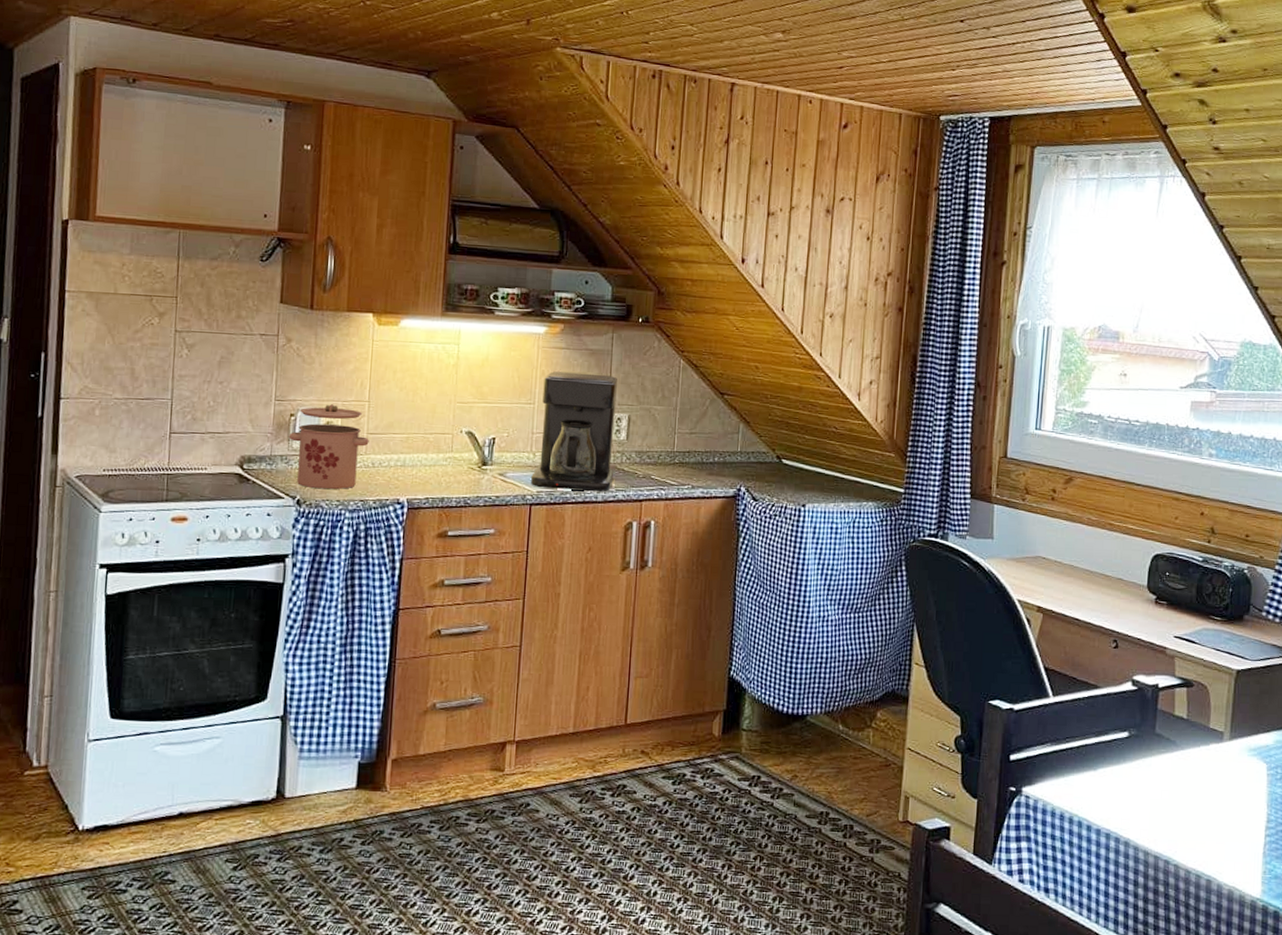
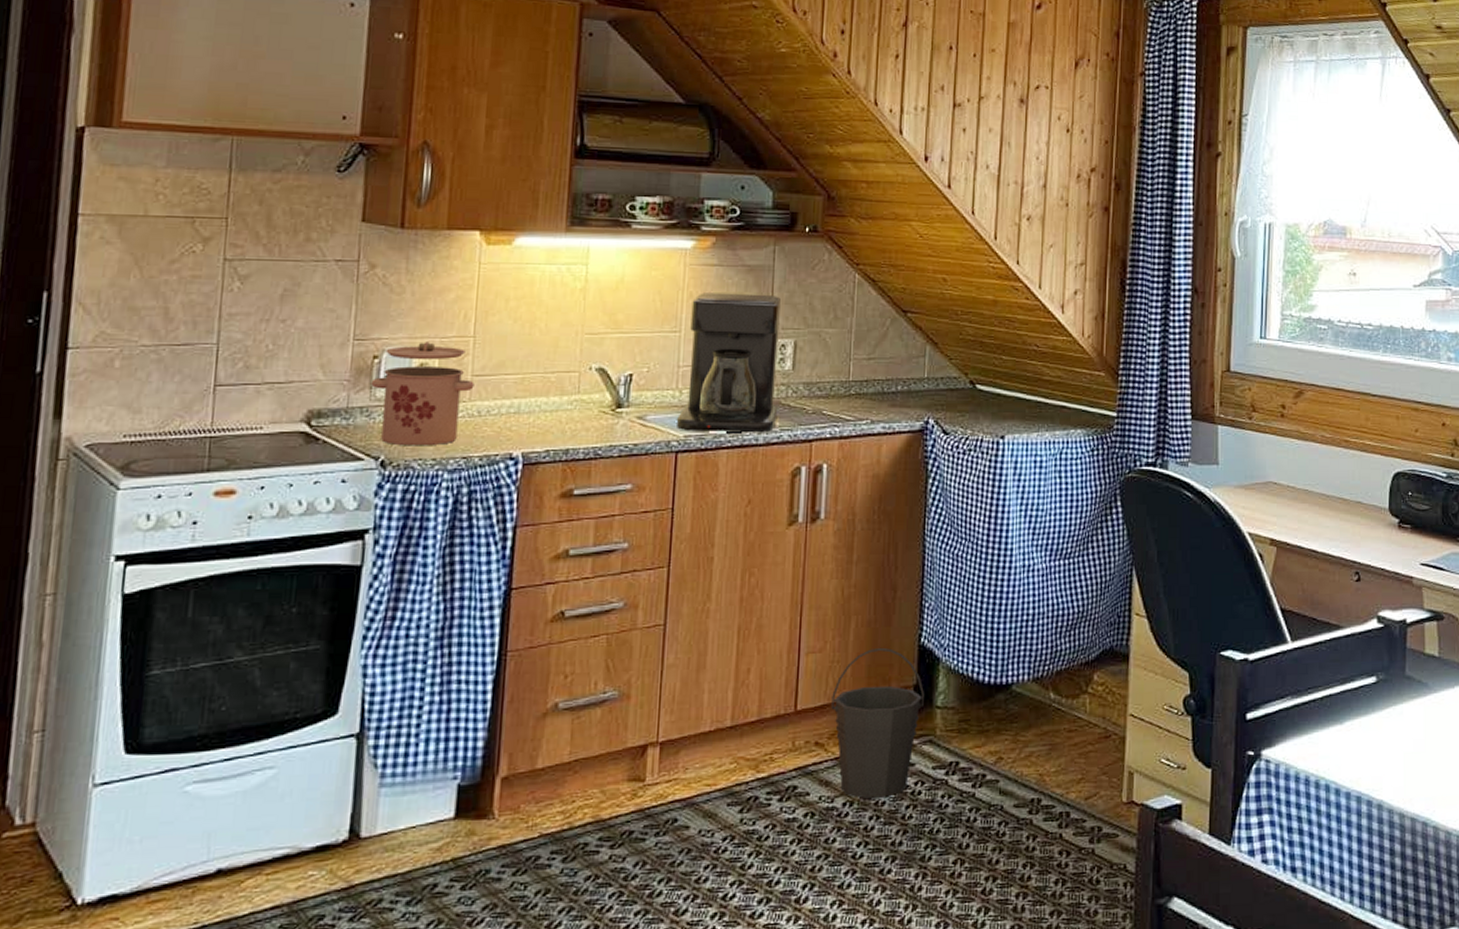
bucket: none [655,677,733,800] -> present [831,647,925,798]

